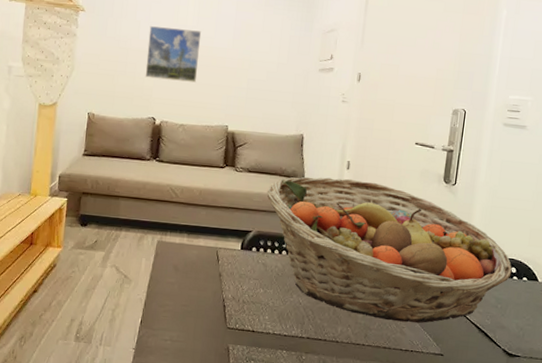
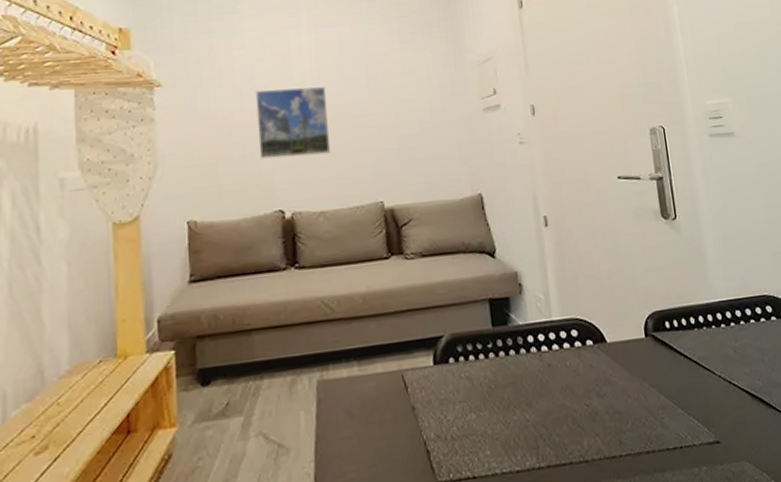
fruit basket: present [267,176,512,324] -> none [452,236,768,416]

